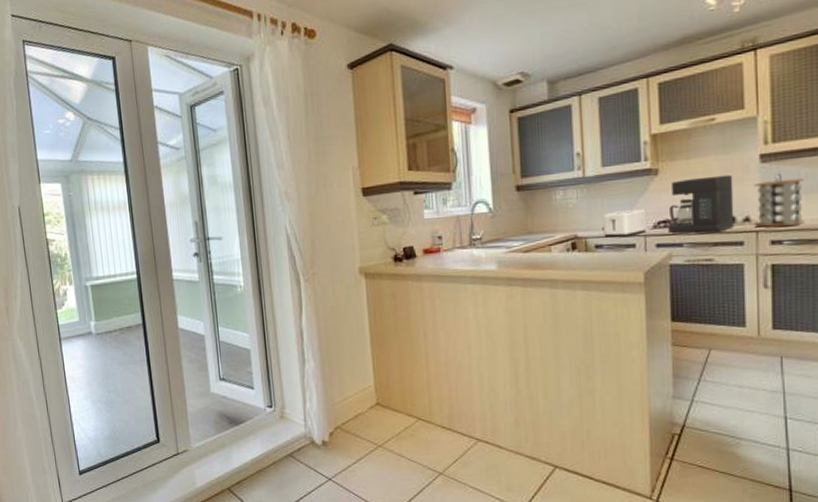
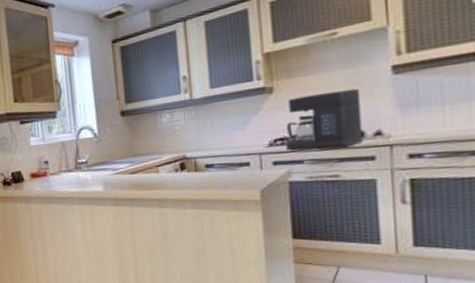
toaster: present [602,209,647,238] -> none [212,127,263,157]
spice rack: present [754,173,805,228] -> none [386,83,451,141]

